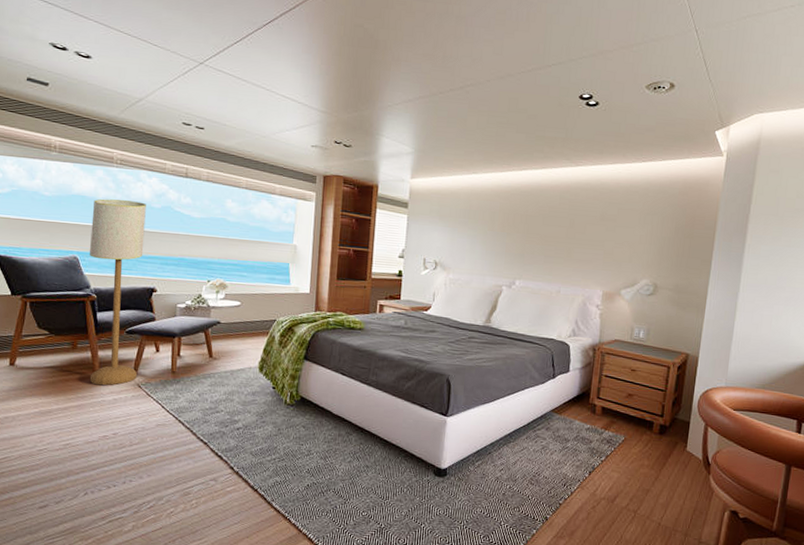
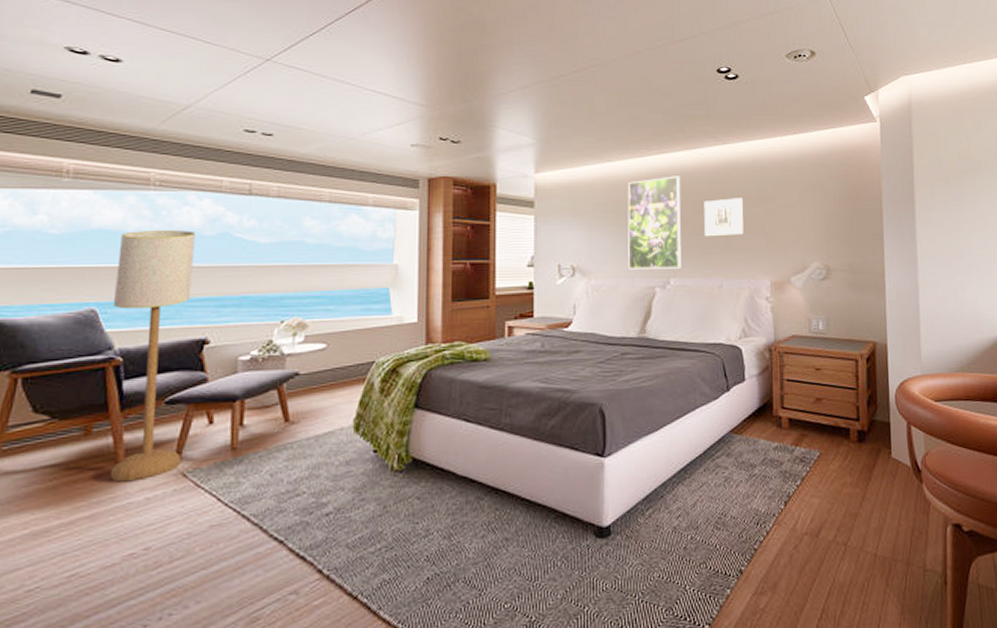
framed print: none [481,191,535,273] -> present [627,176,682,270]
wall art: none [550,215,589,249] -> present [704,198,745,237]

